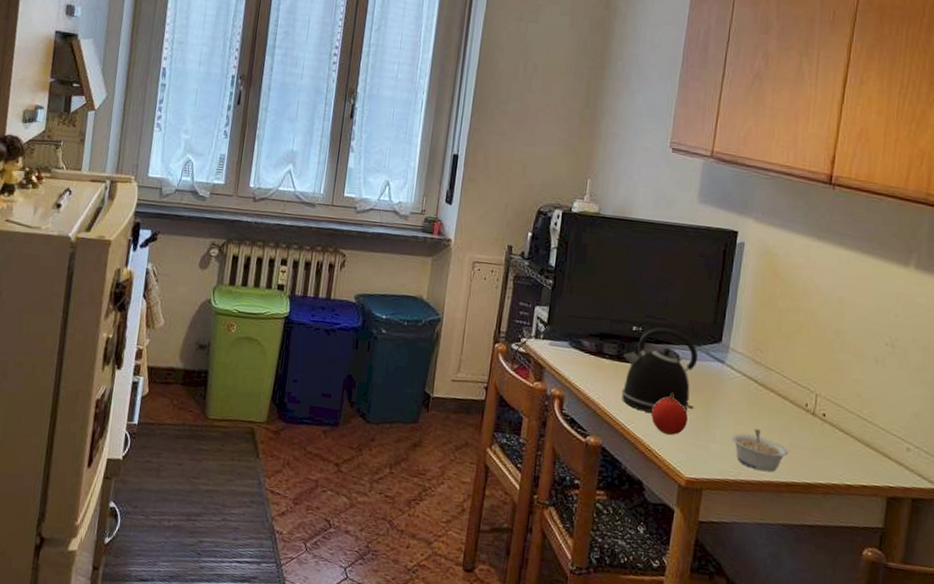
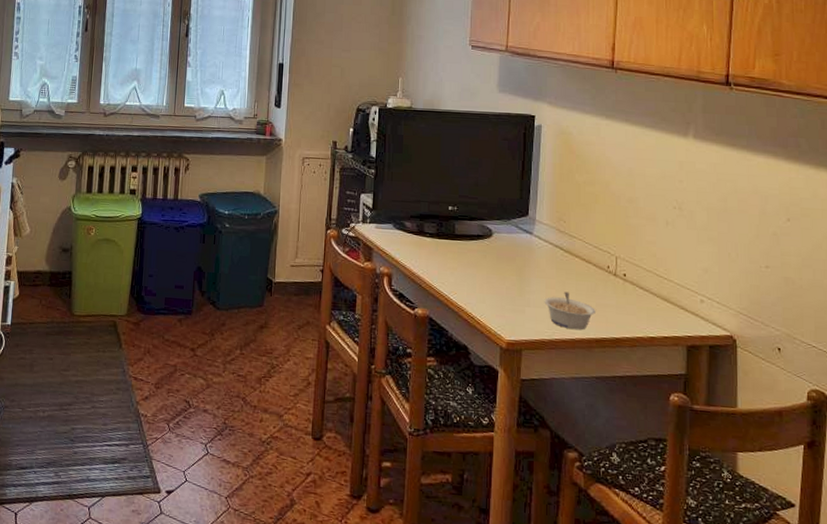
kettle: present [621,327,699,413] -> none [442,205,509,283]
fruit: present [651,394,688,436] -> none [471,265,503,303]

